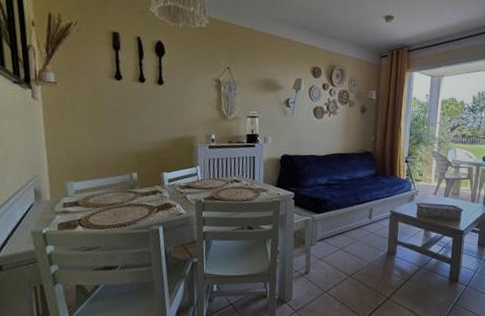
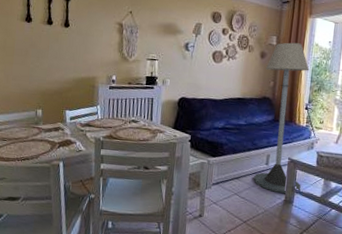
floor lamp: none [357,96,408,245] -> present [253,42,310,193]

